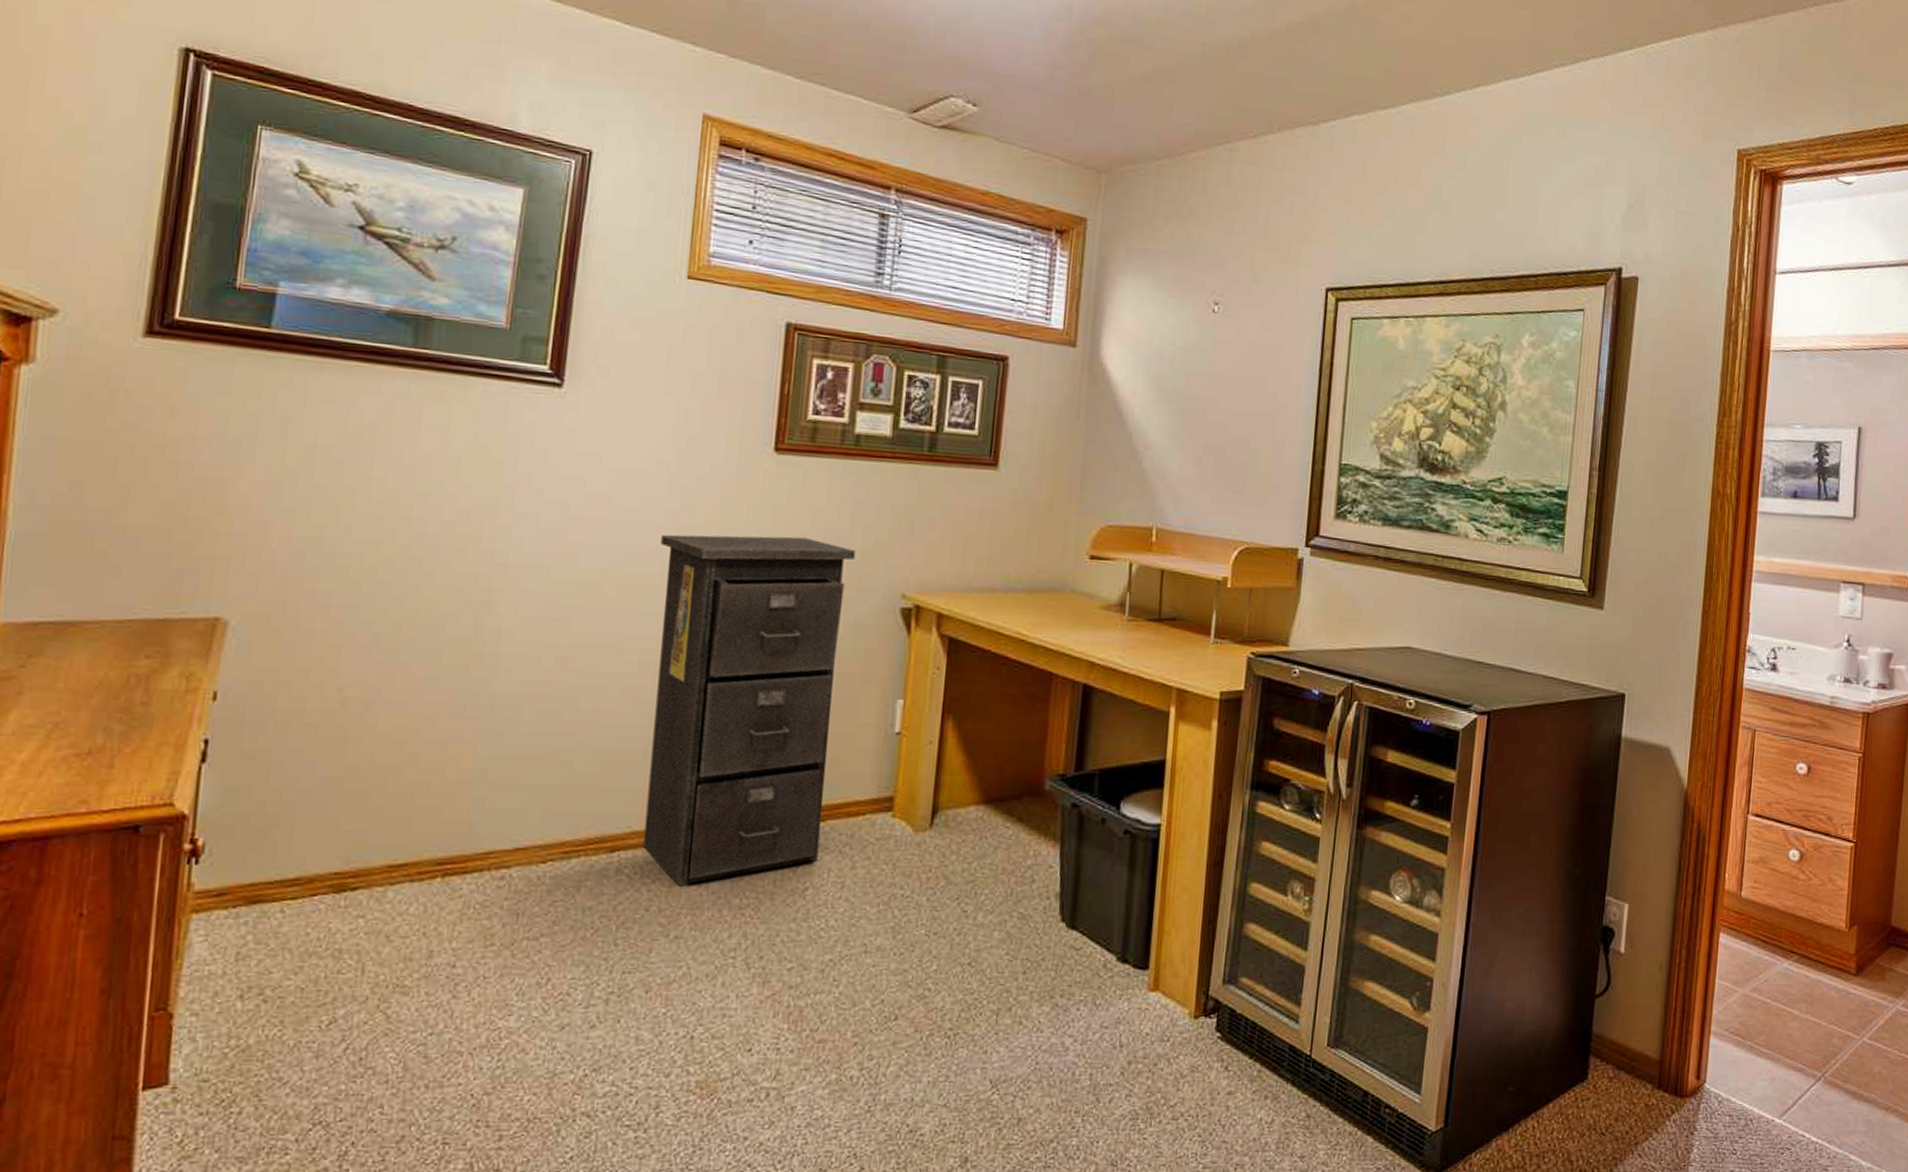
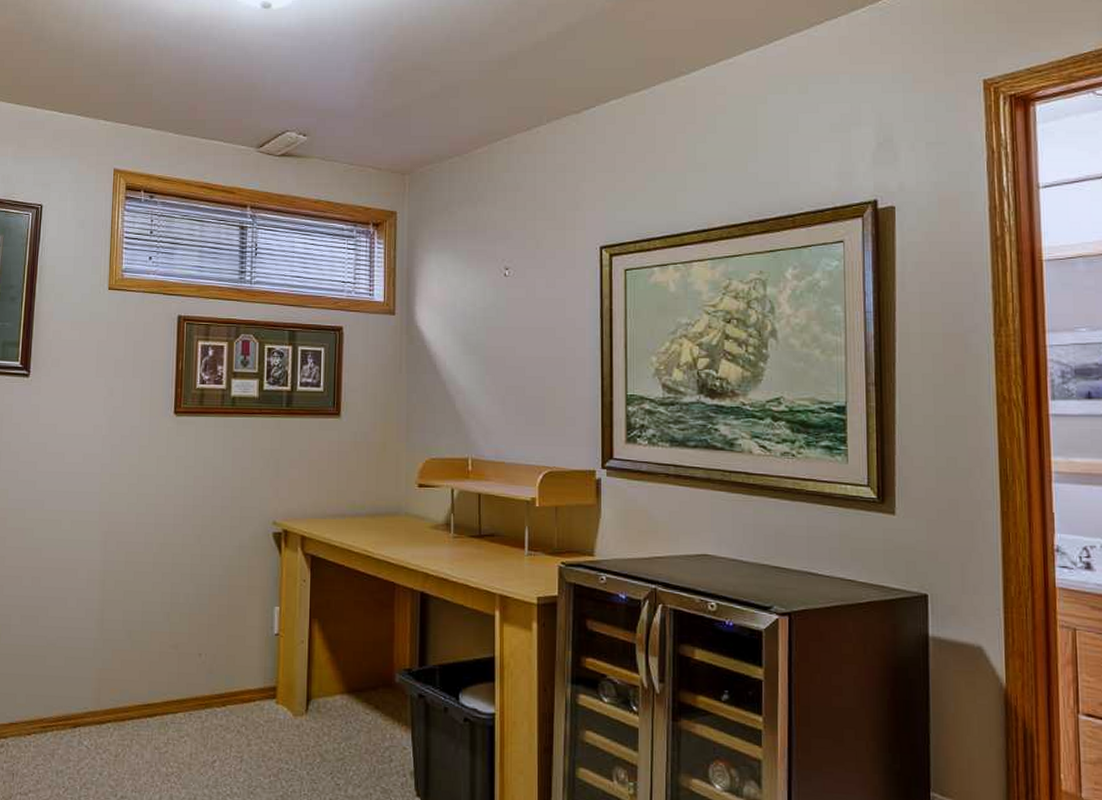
filing cabinet: present [643,534,856,886] -> none [96,479,237,756]

